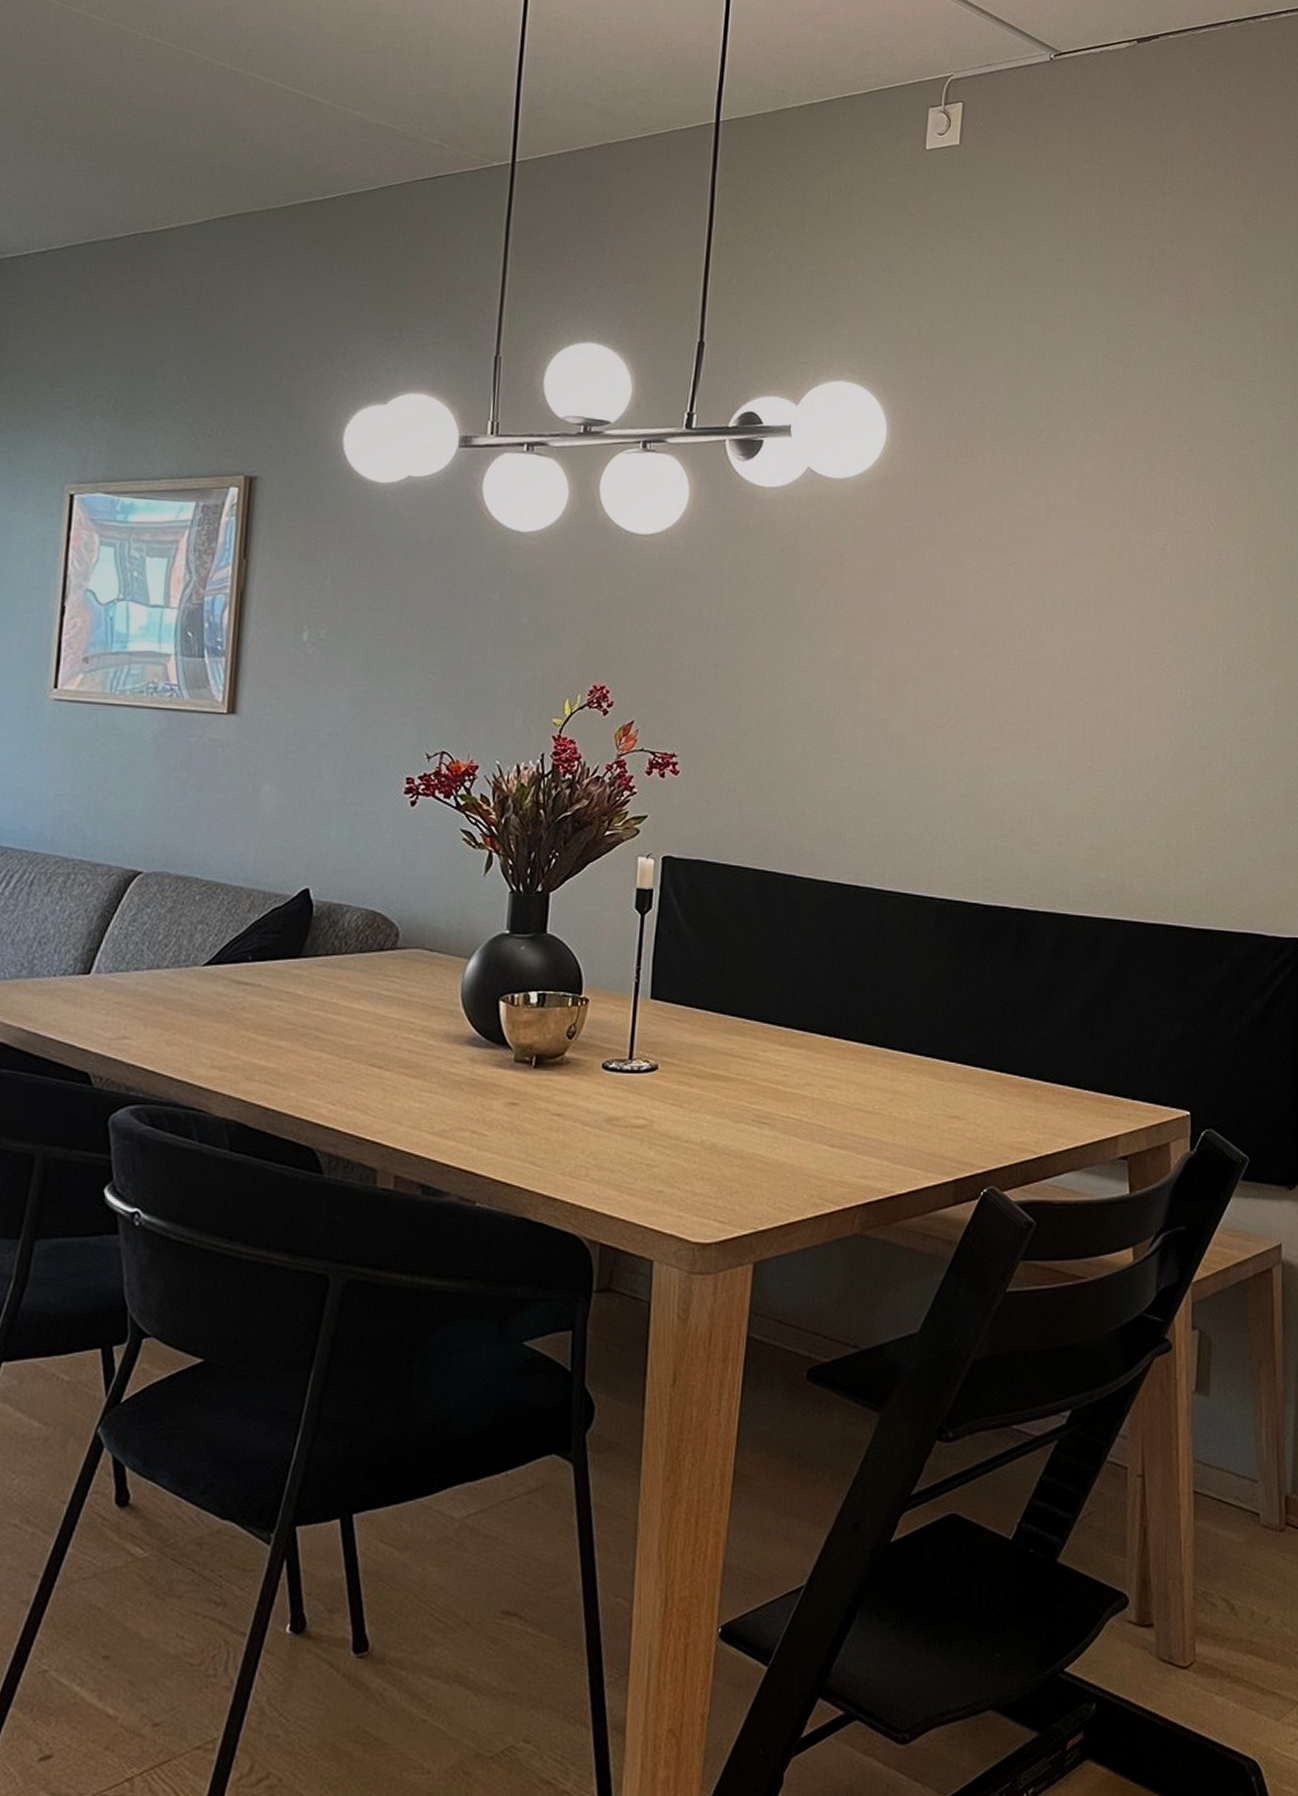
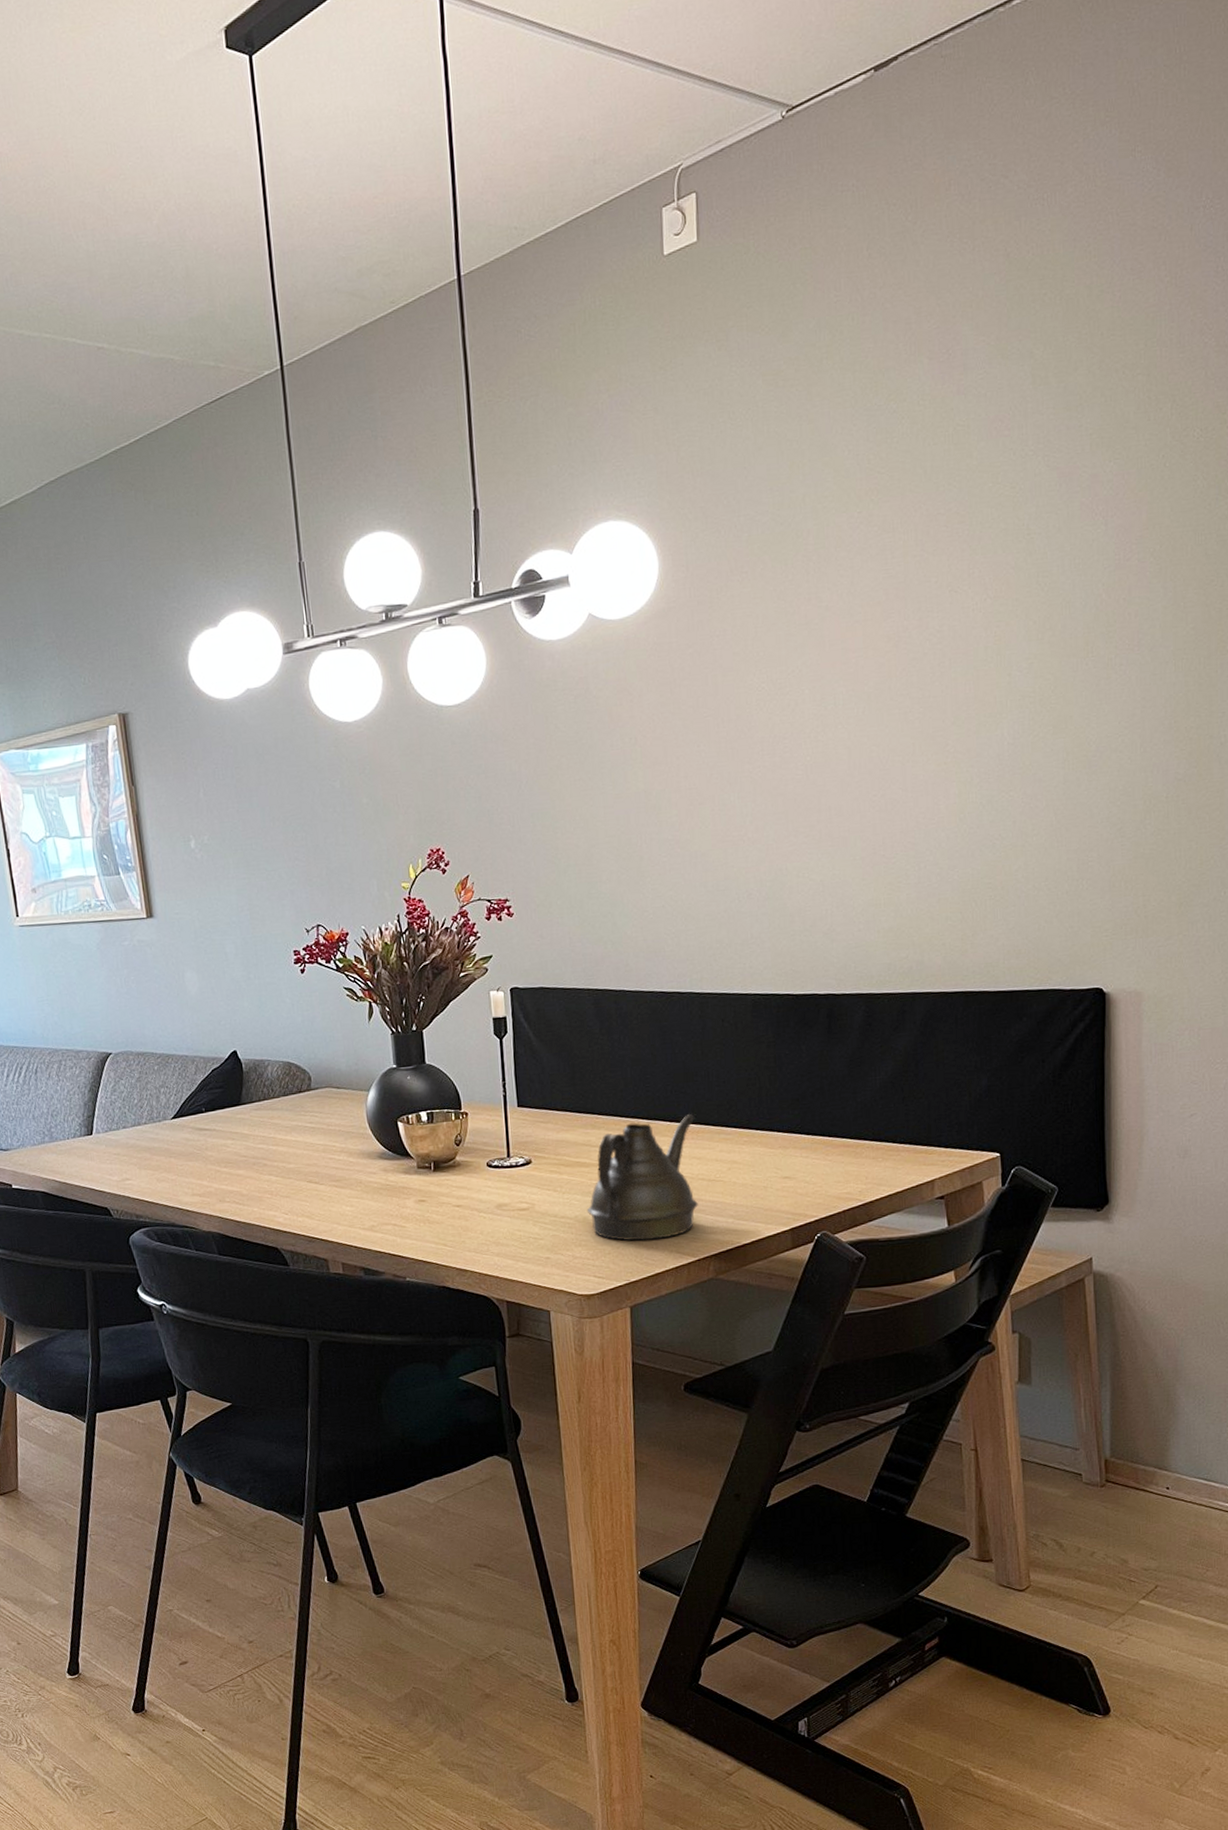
teapot: none [716,1030,859,1181] -> present [586,1114,698,1241]

